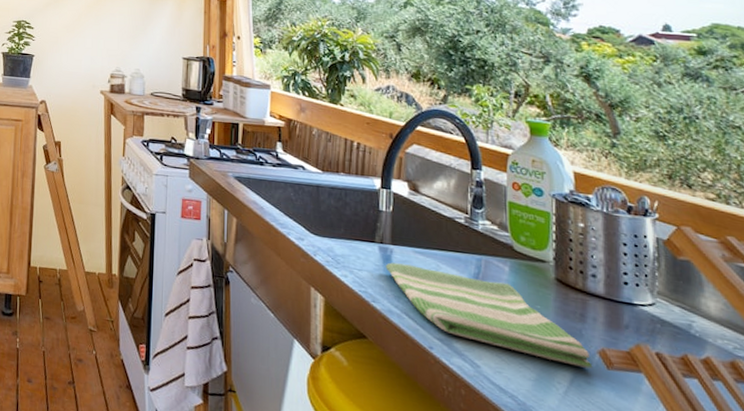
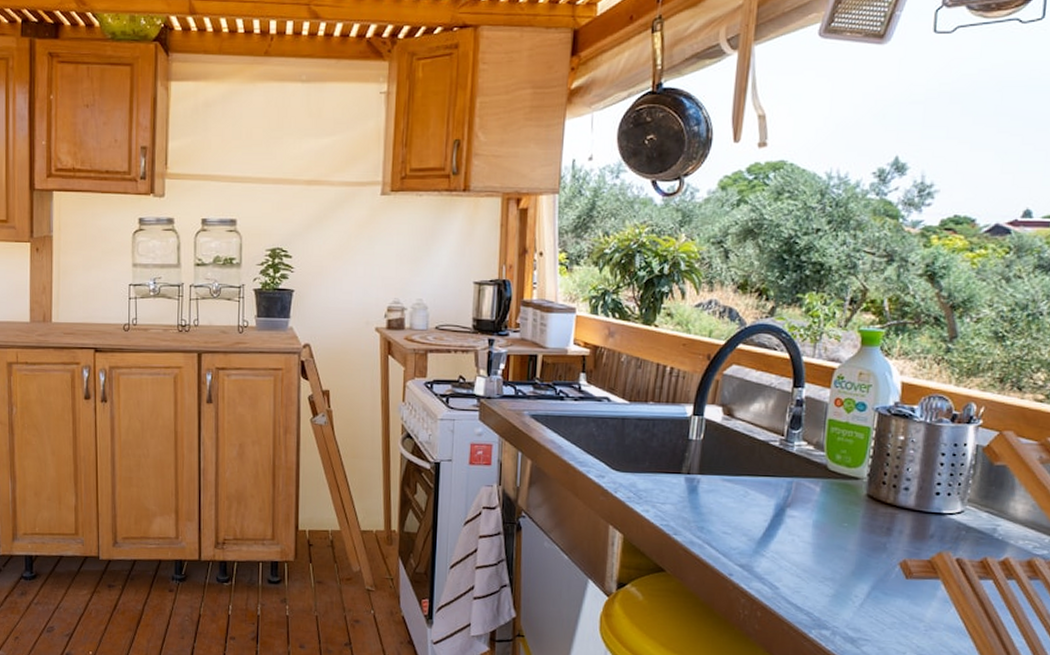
dish towel: present [385,262,593,369] -> none [690,493,892,580]

